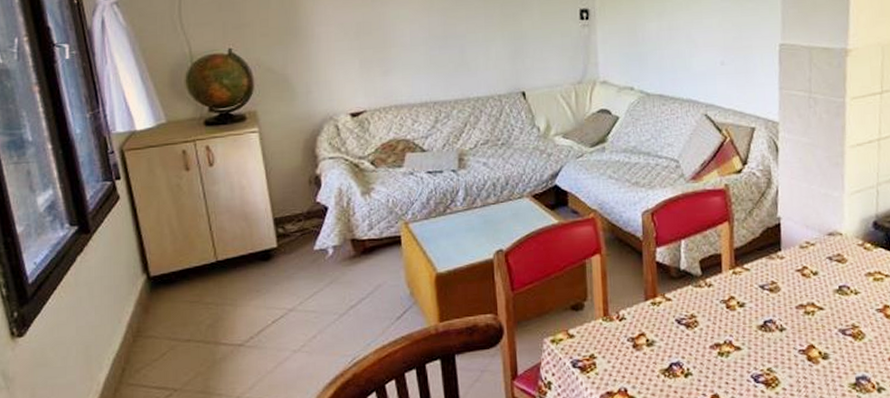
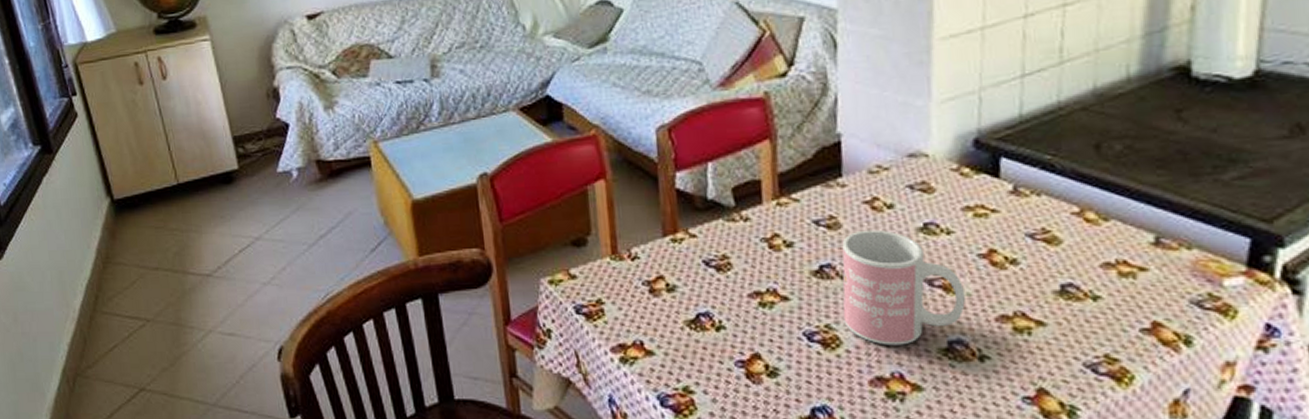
mug: none [780,291,868,383] -> present [842,229,965,345]

